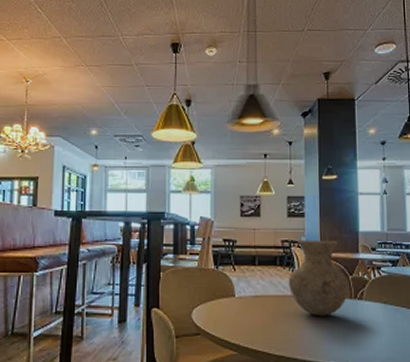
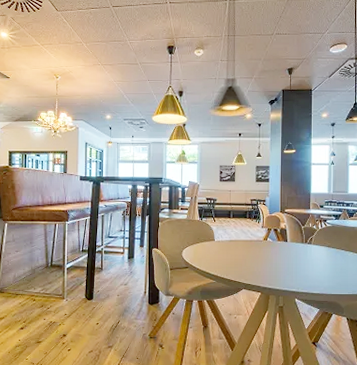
vase: present [288,240,350,316] -> none [255,199,302,256]

